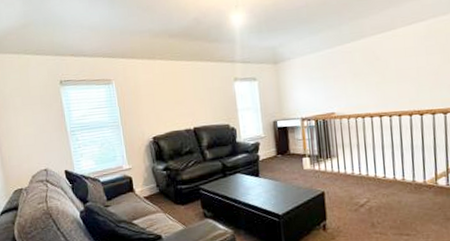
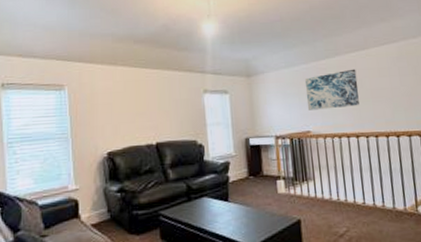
wall art: none [330,50,384,93] -> present [304,69,359,110]

